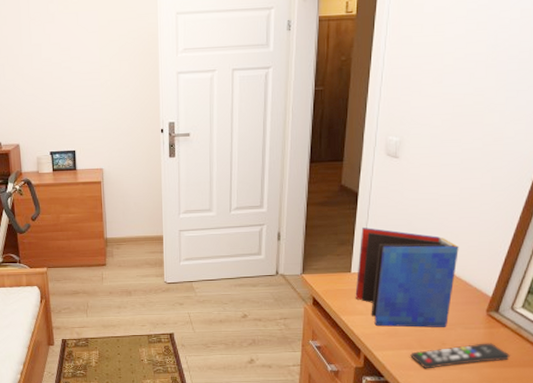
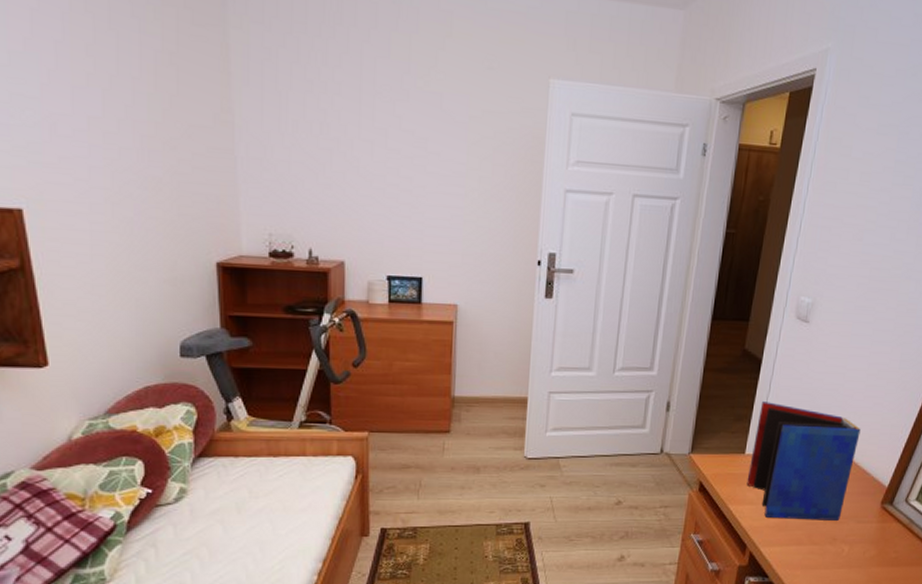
remote control: present [410,343,510,369] -> none [799,539,899,568]

